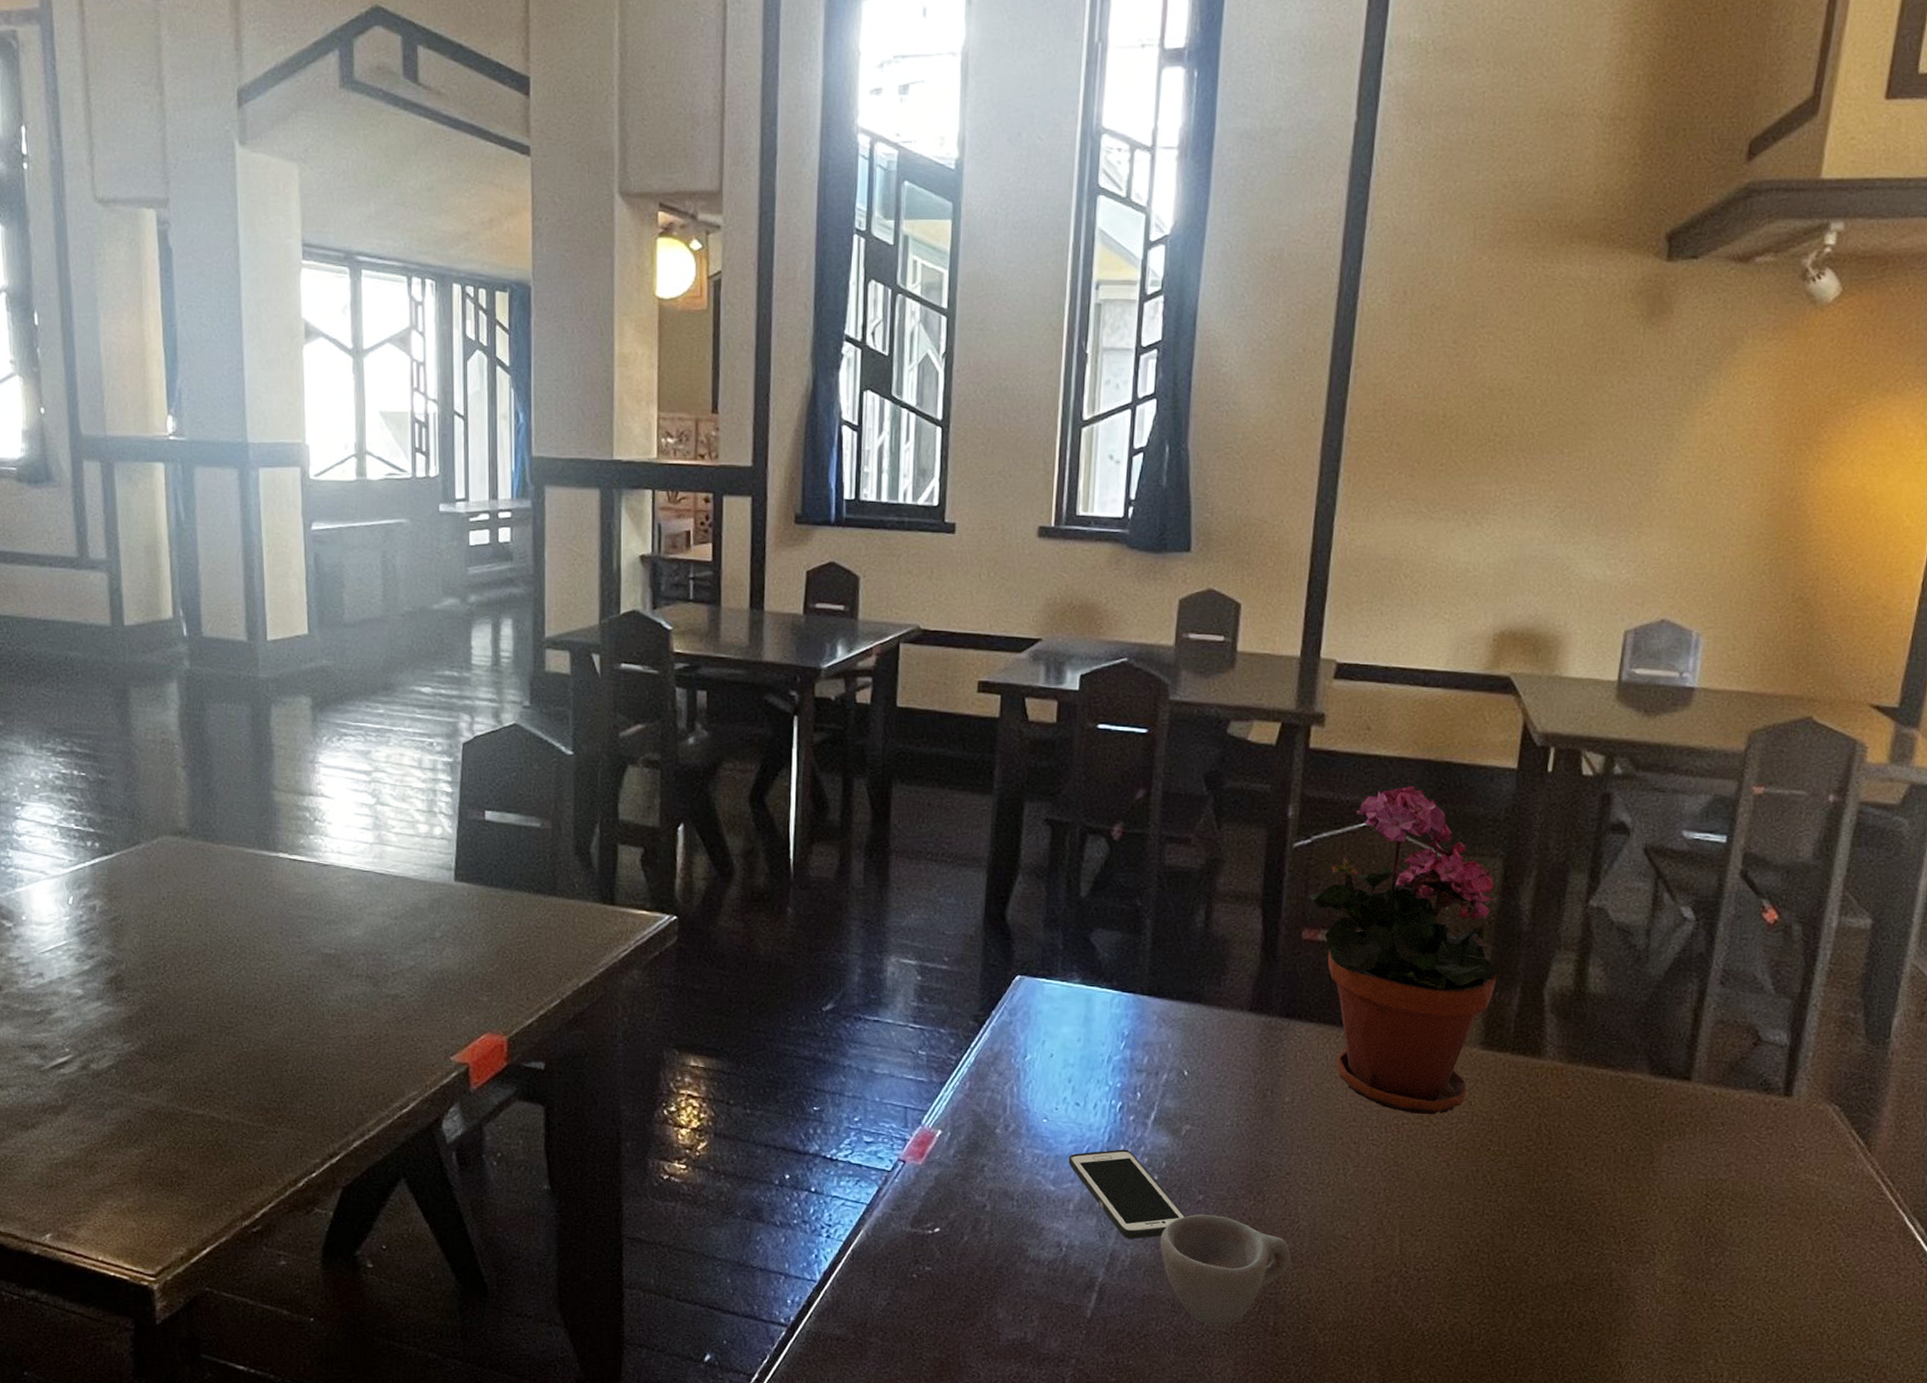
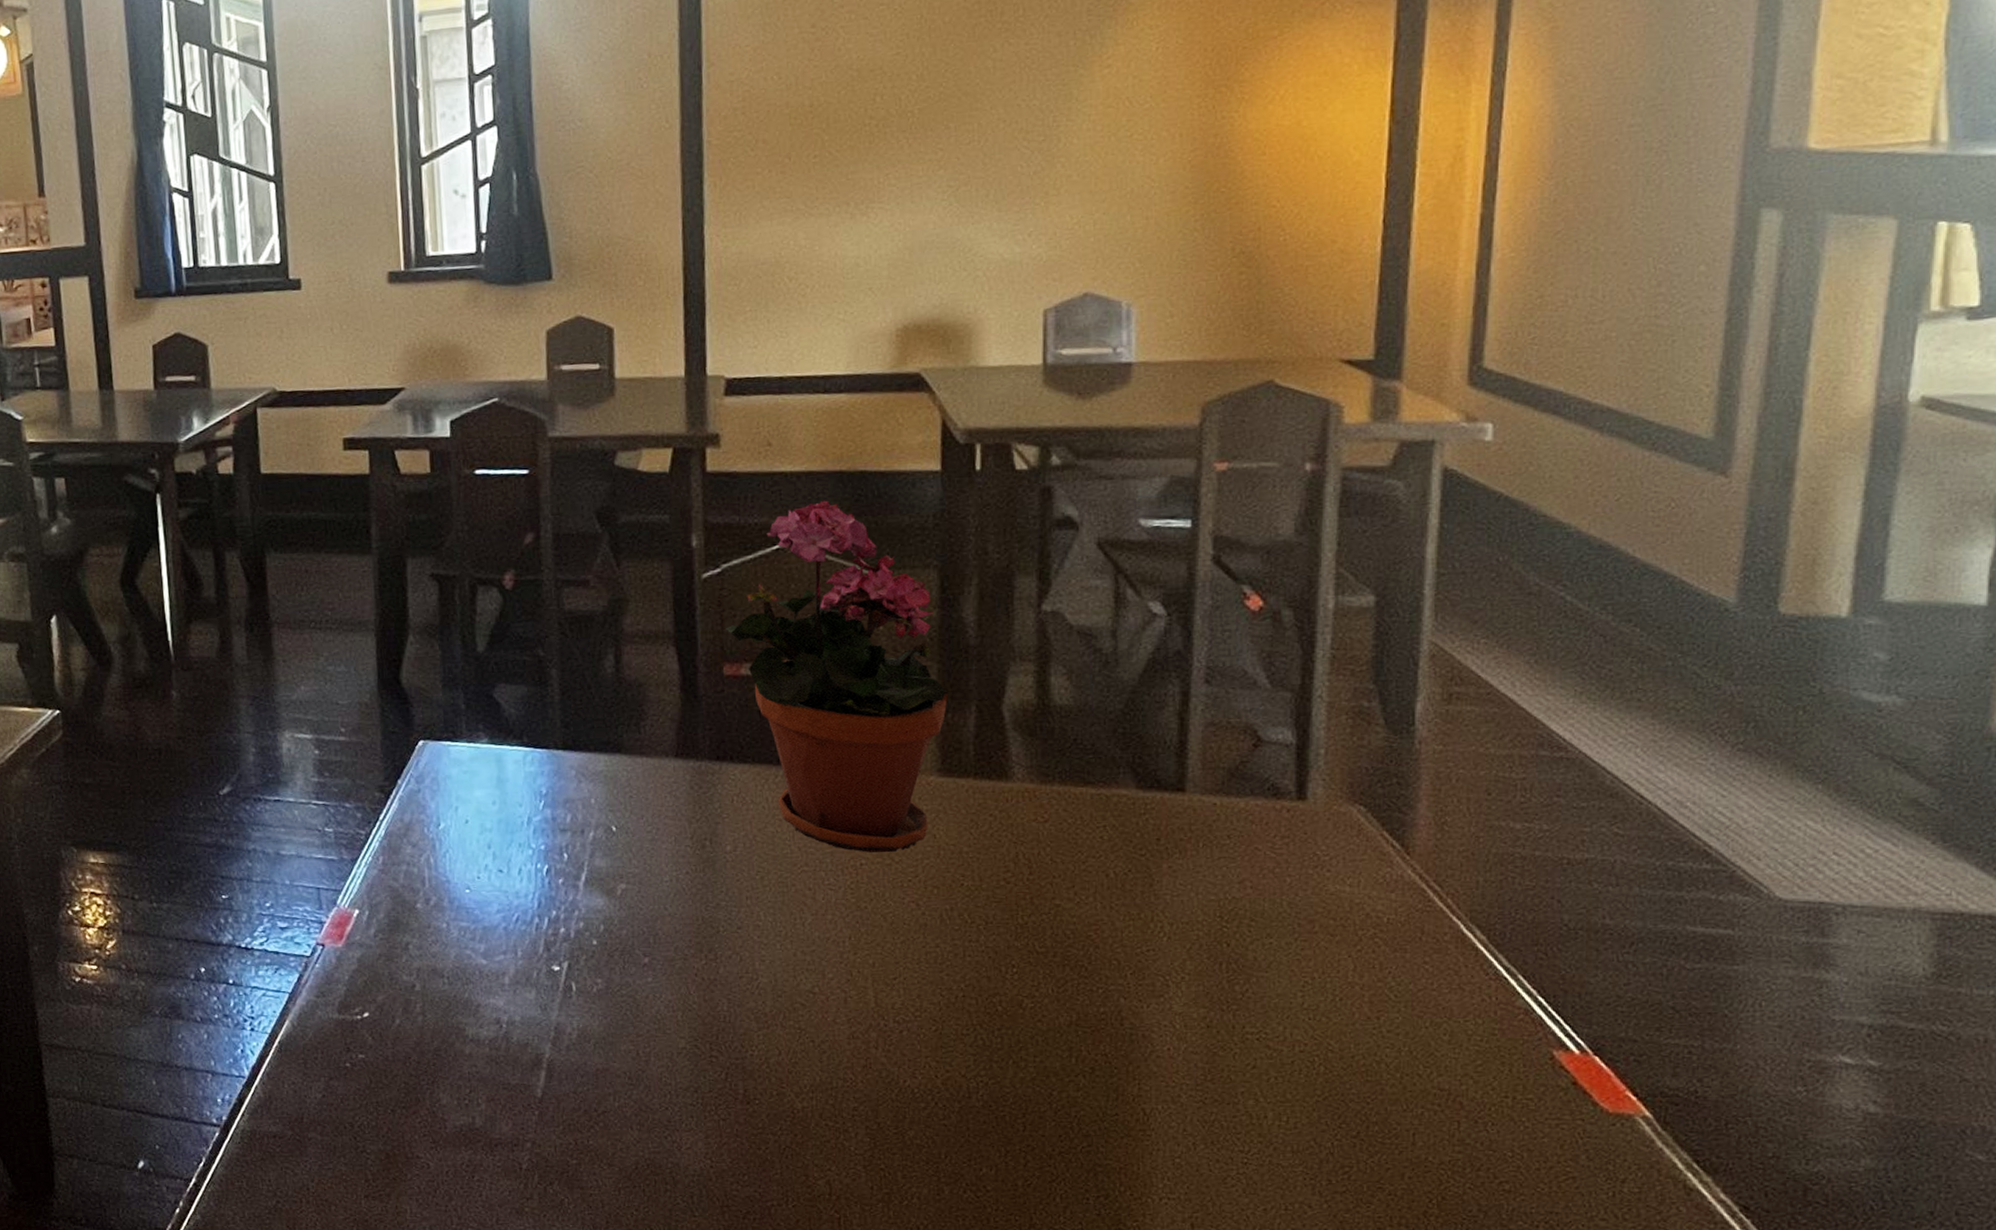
cell phone: present [1068,1149,1186,1239] -> none [497,915,632,1010]
cup: present [1160,1214,1291,1326] -> none [607,978,754,1097]

